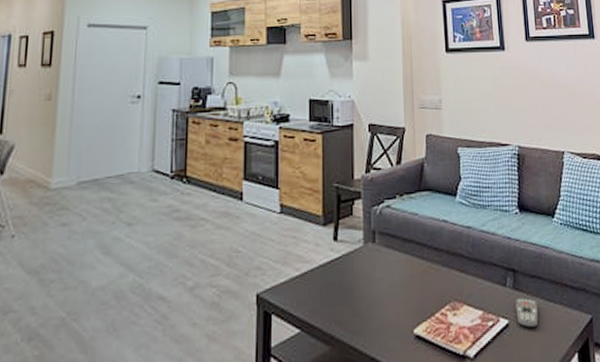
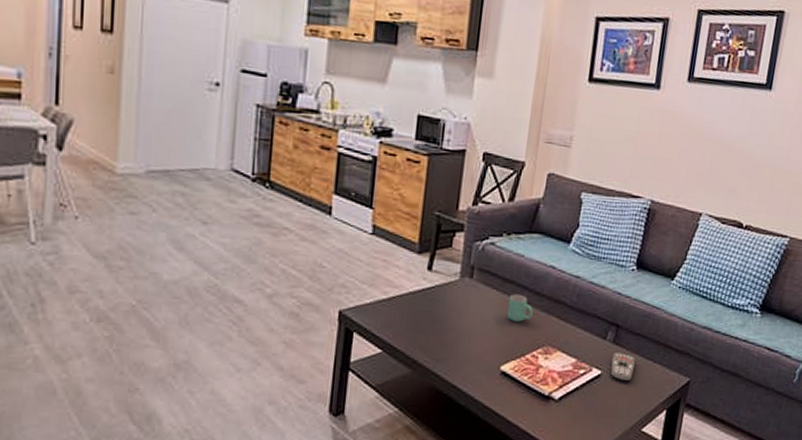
mug: none [410,252,435,281] -> present [506,294,534,322]

